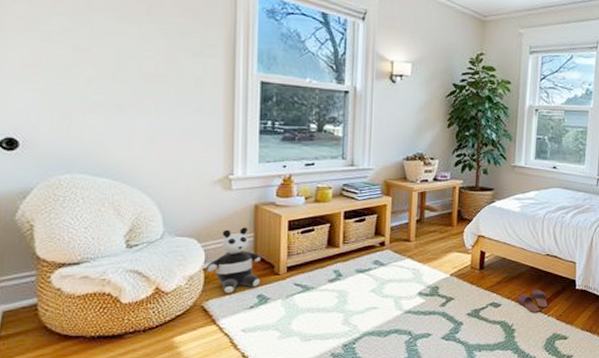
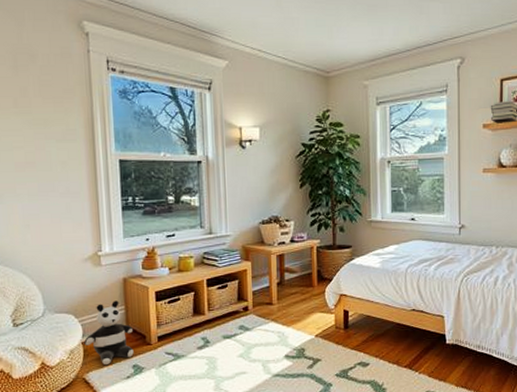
slippers: present [517,289,547,312] -> none [385,346,417,370]

